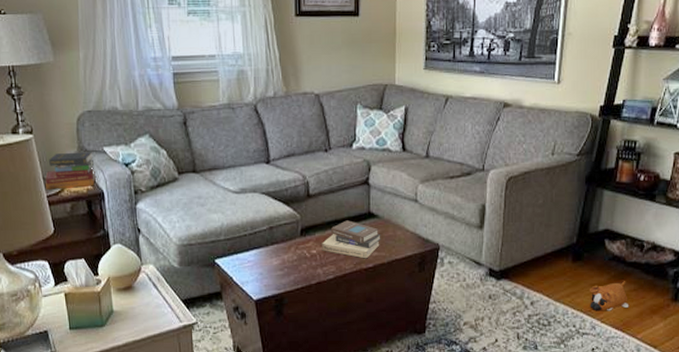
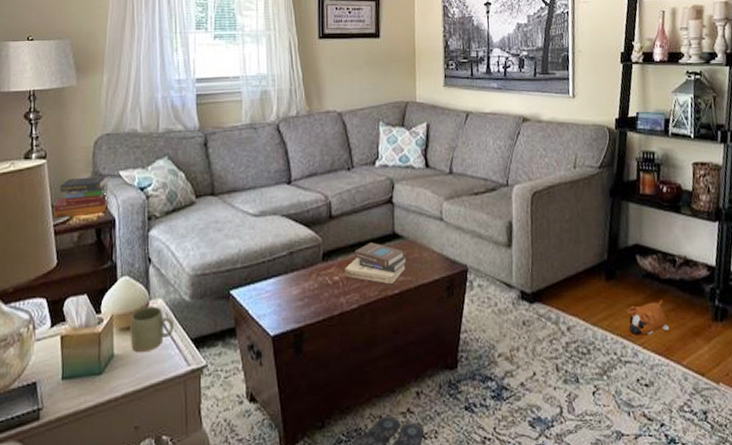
mug: none [125,270,165,309] -> present [129,306,173,352]

